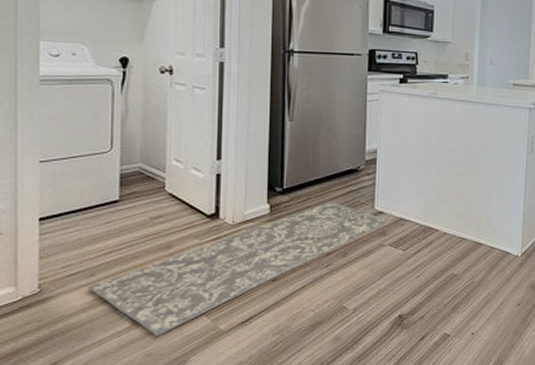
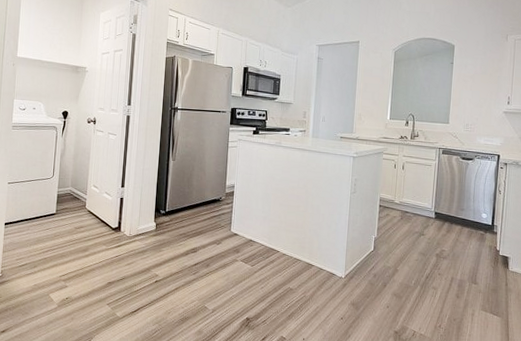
rug: present [87,201,390,337] -> none [31,223,242,317]

